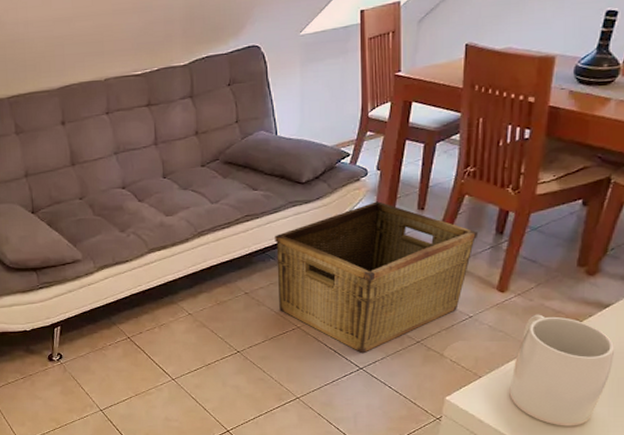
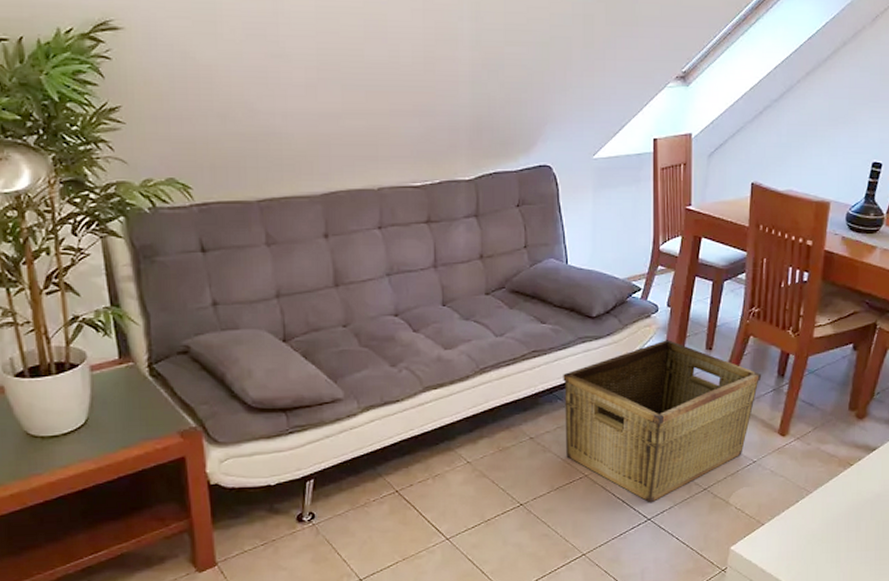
mug: present [509,314,614,426] -> none [789,458,880,572]

